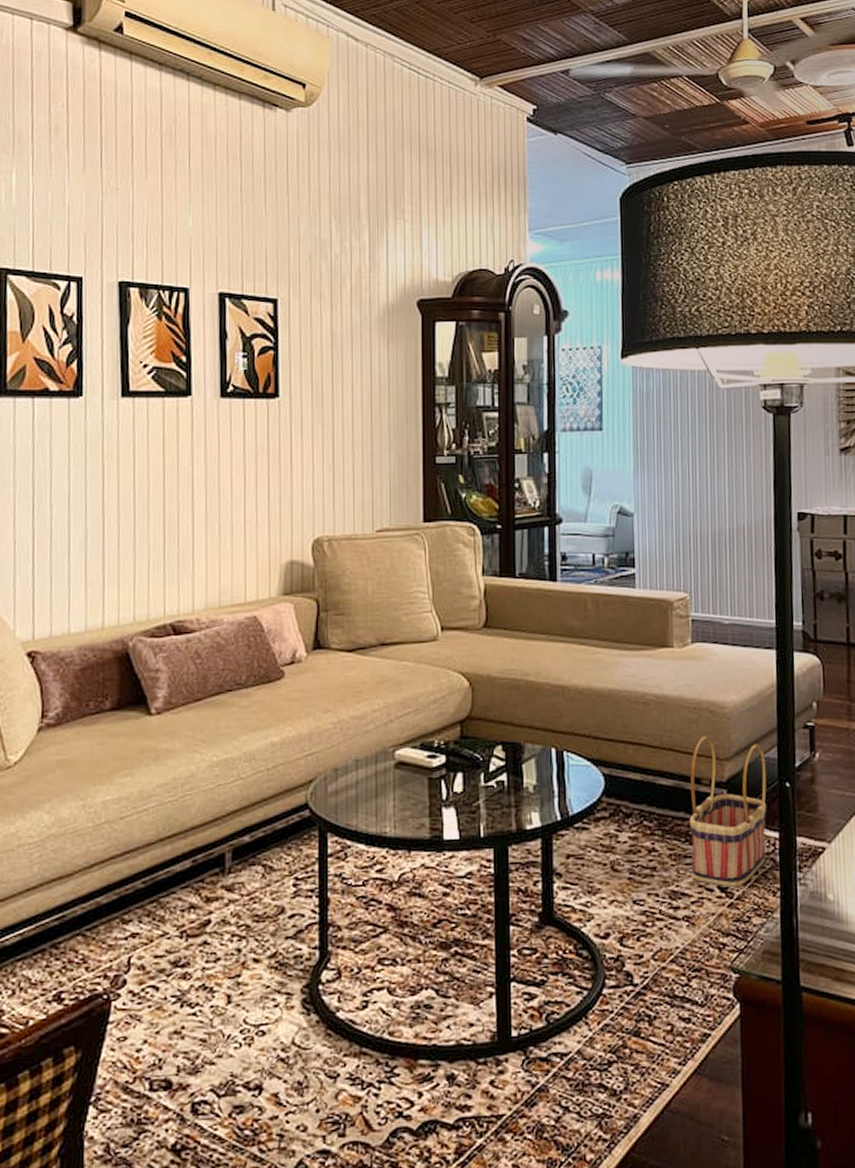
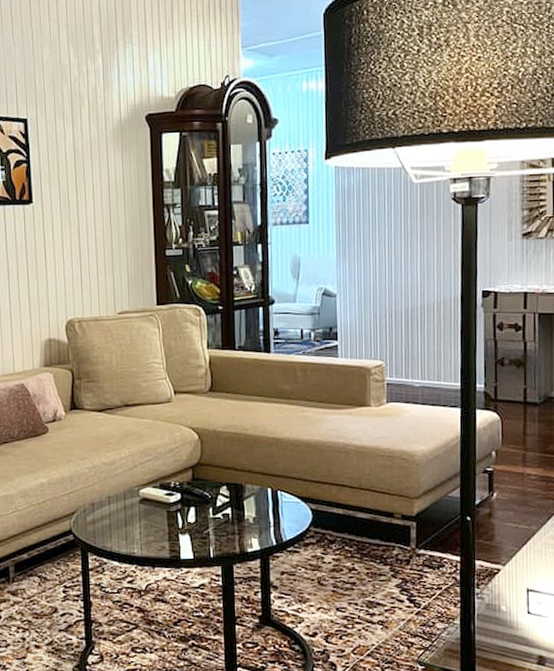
basket: present [689,736,767,887] -> none [384,479,450,599]

